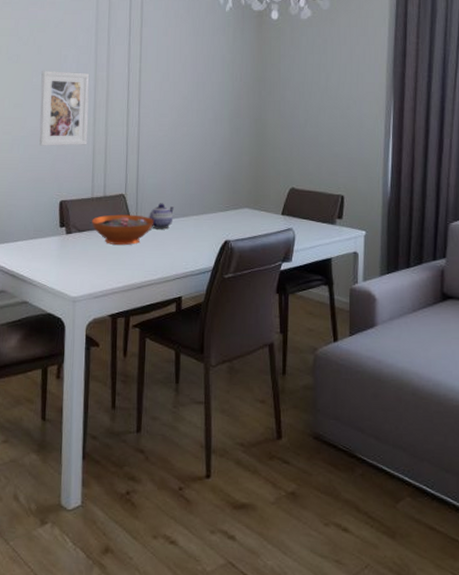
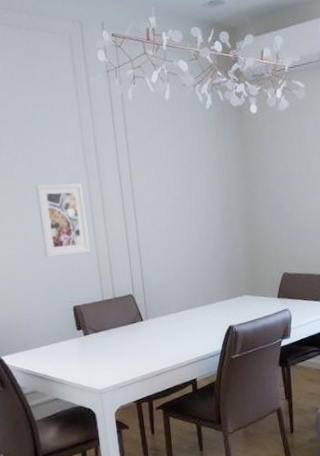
decorative bowl: present [91,214,153,245] -> none [105,311,163,341]
teapot: present [147,203,174,229] -> none [156,298,181,323]

